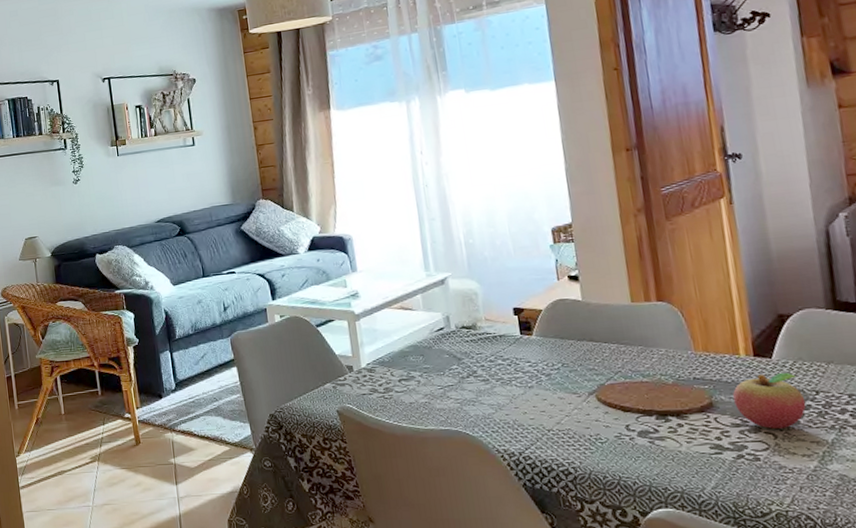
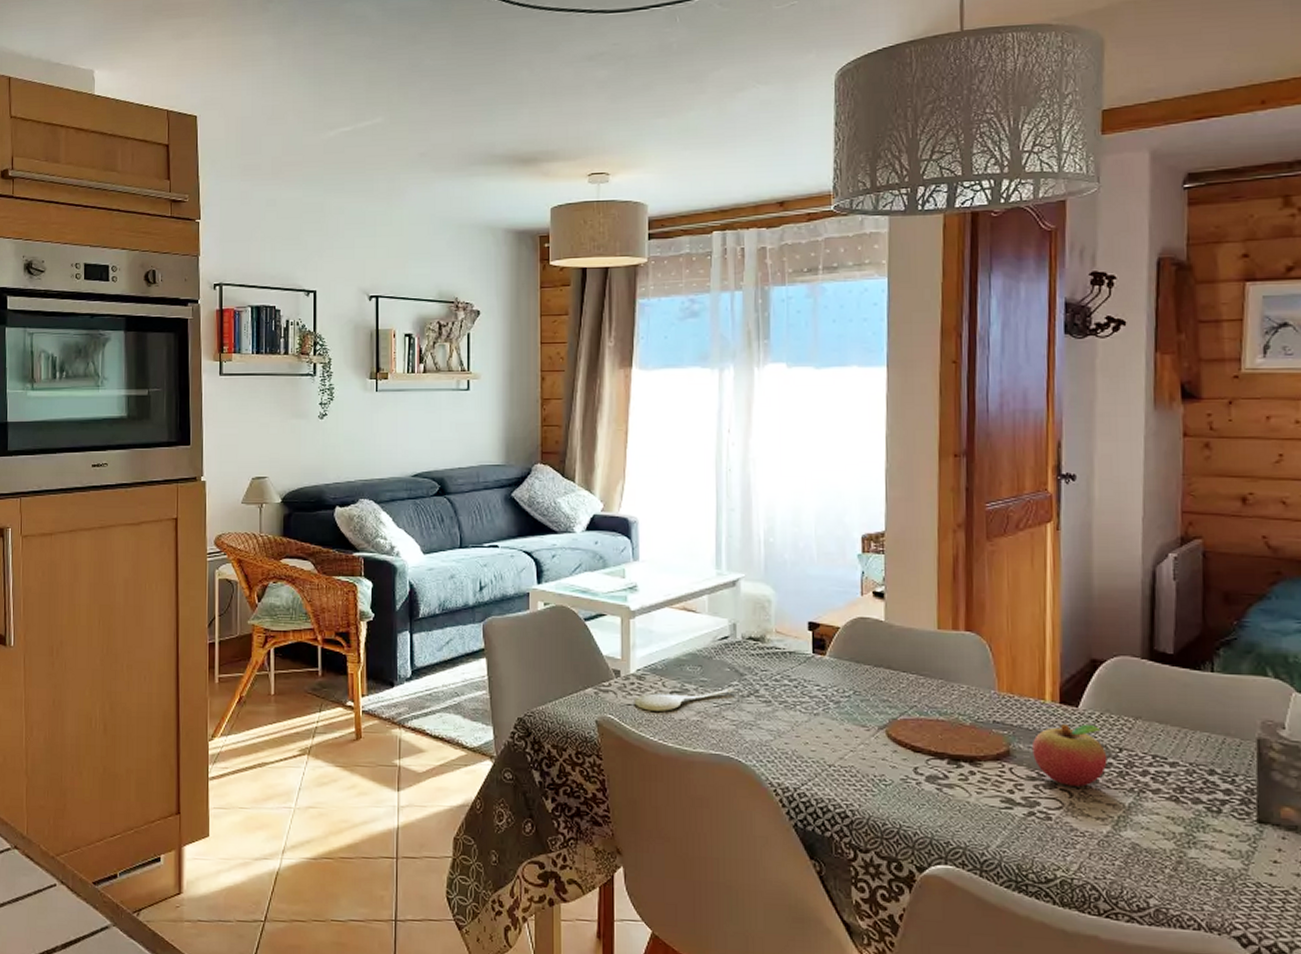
spoon: none [368,372,455,398] -> present [634,688,735,711]

